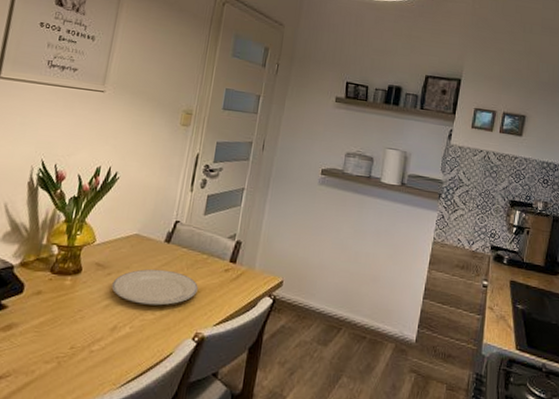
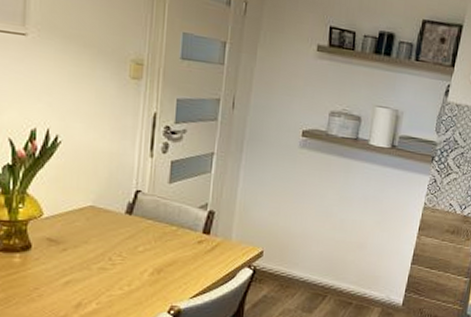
plate: present [111,269,198,306] -> none [69,243,169,281]

